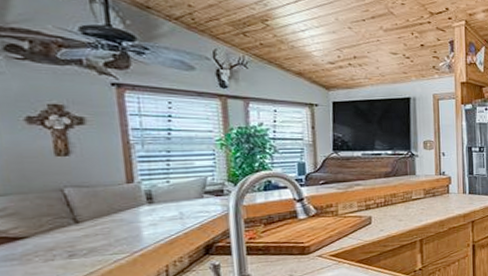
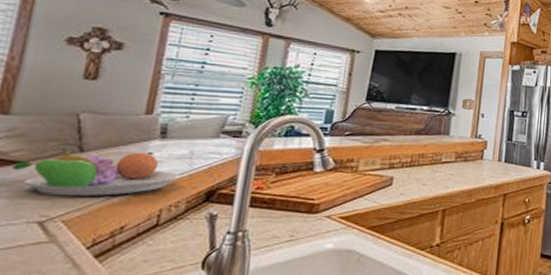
fruit bowl: none [16,216,176,264] -> present [12,147,180,197]

